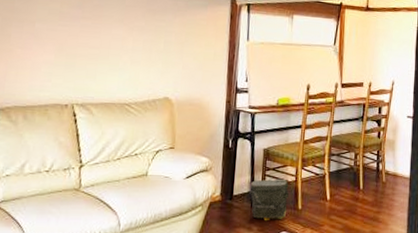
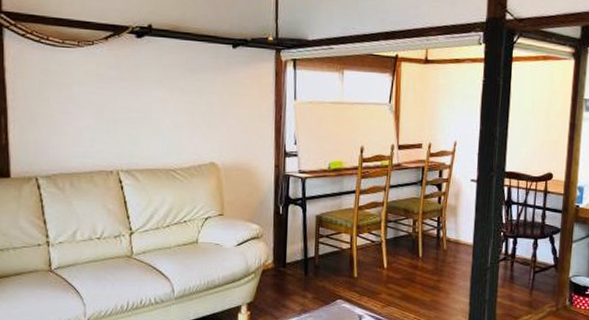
bag: present [249,178,290,220] -> none [303,246,345,288]

